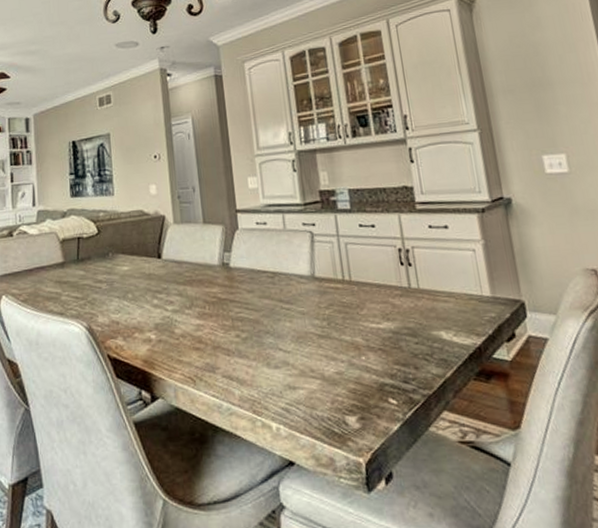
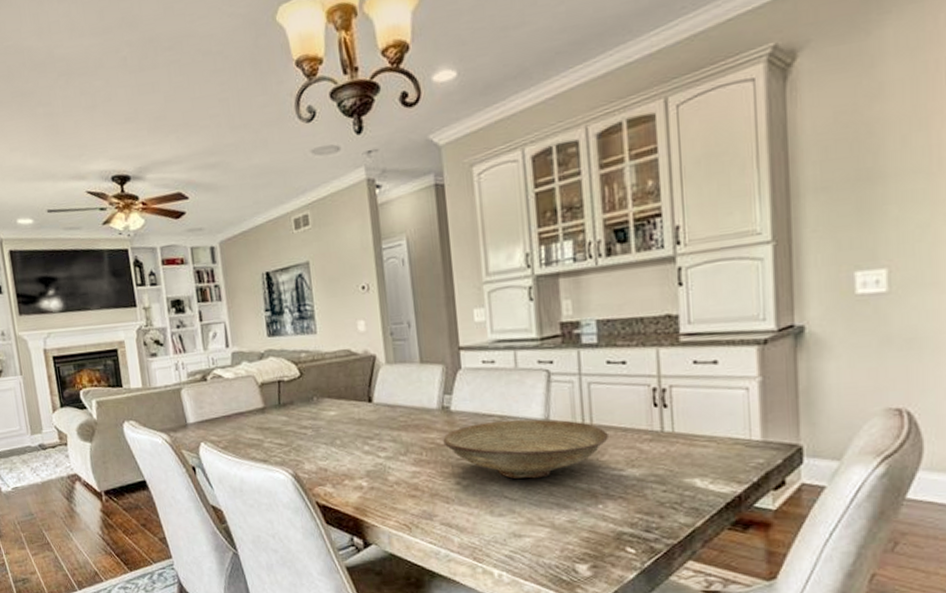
decorative bowl: none [223,275,366,332] -> present [443,419,610,479]

